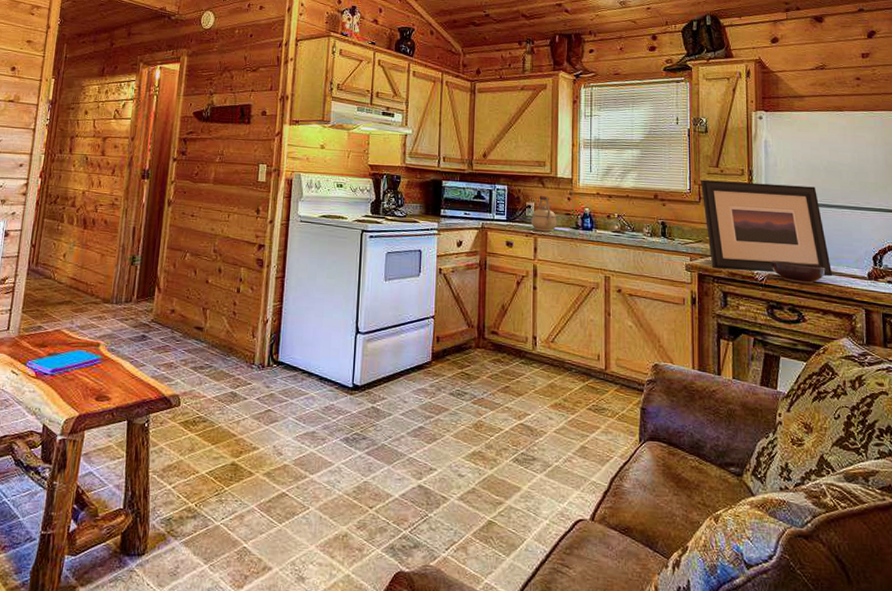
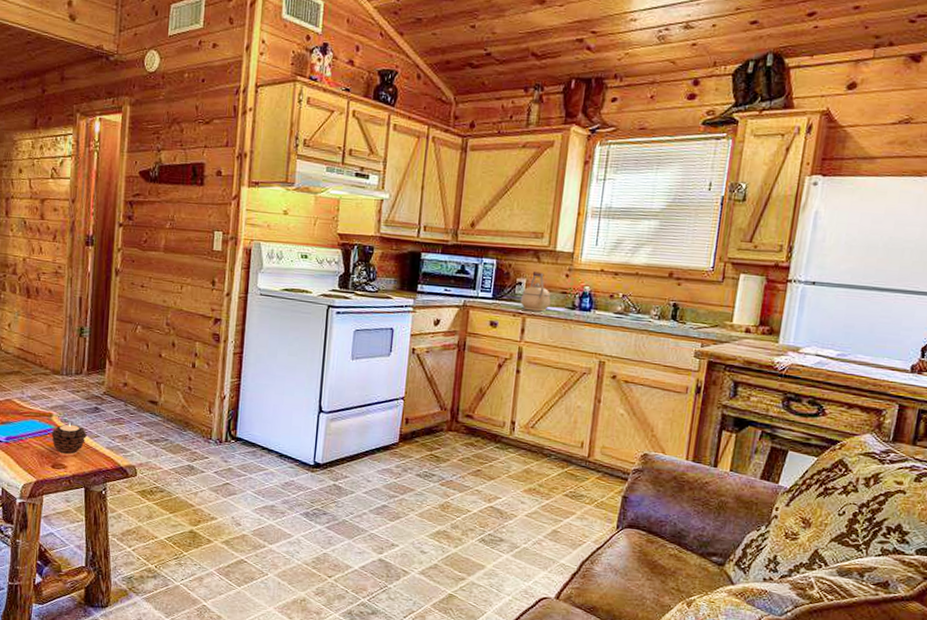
candle: none [97,352,134,387] -> present [51,423,88,456]
picture frame: present [700,179,833,277] -> none [725,256,869,369]
bowl: present [770,260,826,284] -> none [796,348,861,376]

